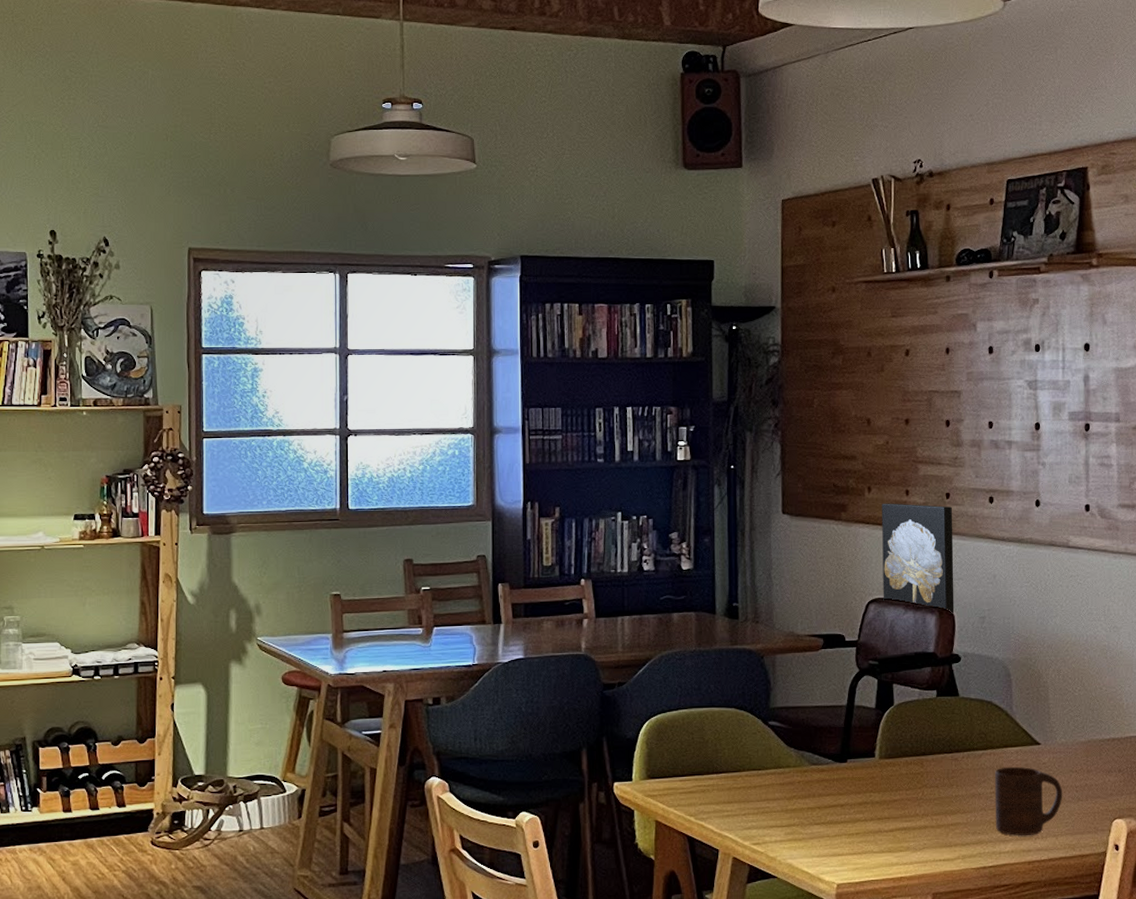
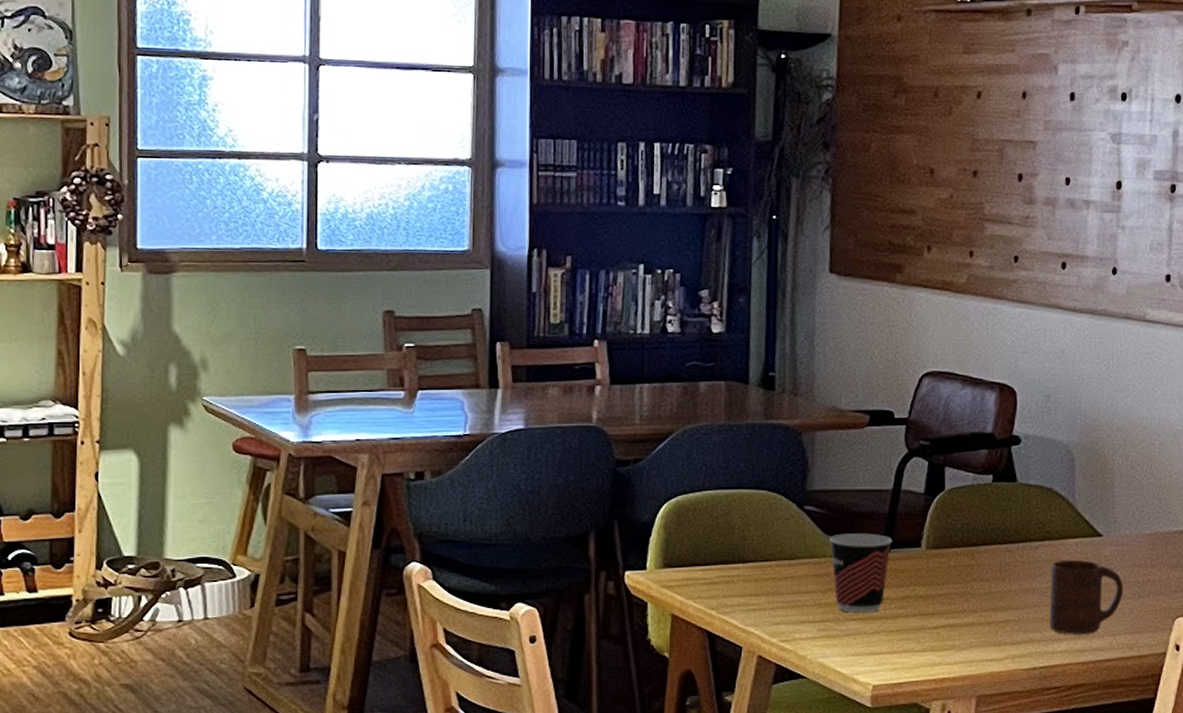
cup: none [792,745,849,818] -> present [830,533,893,613]
wall art: present [882,503,954,614] -> none [938,265,1020,391]

